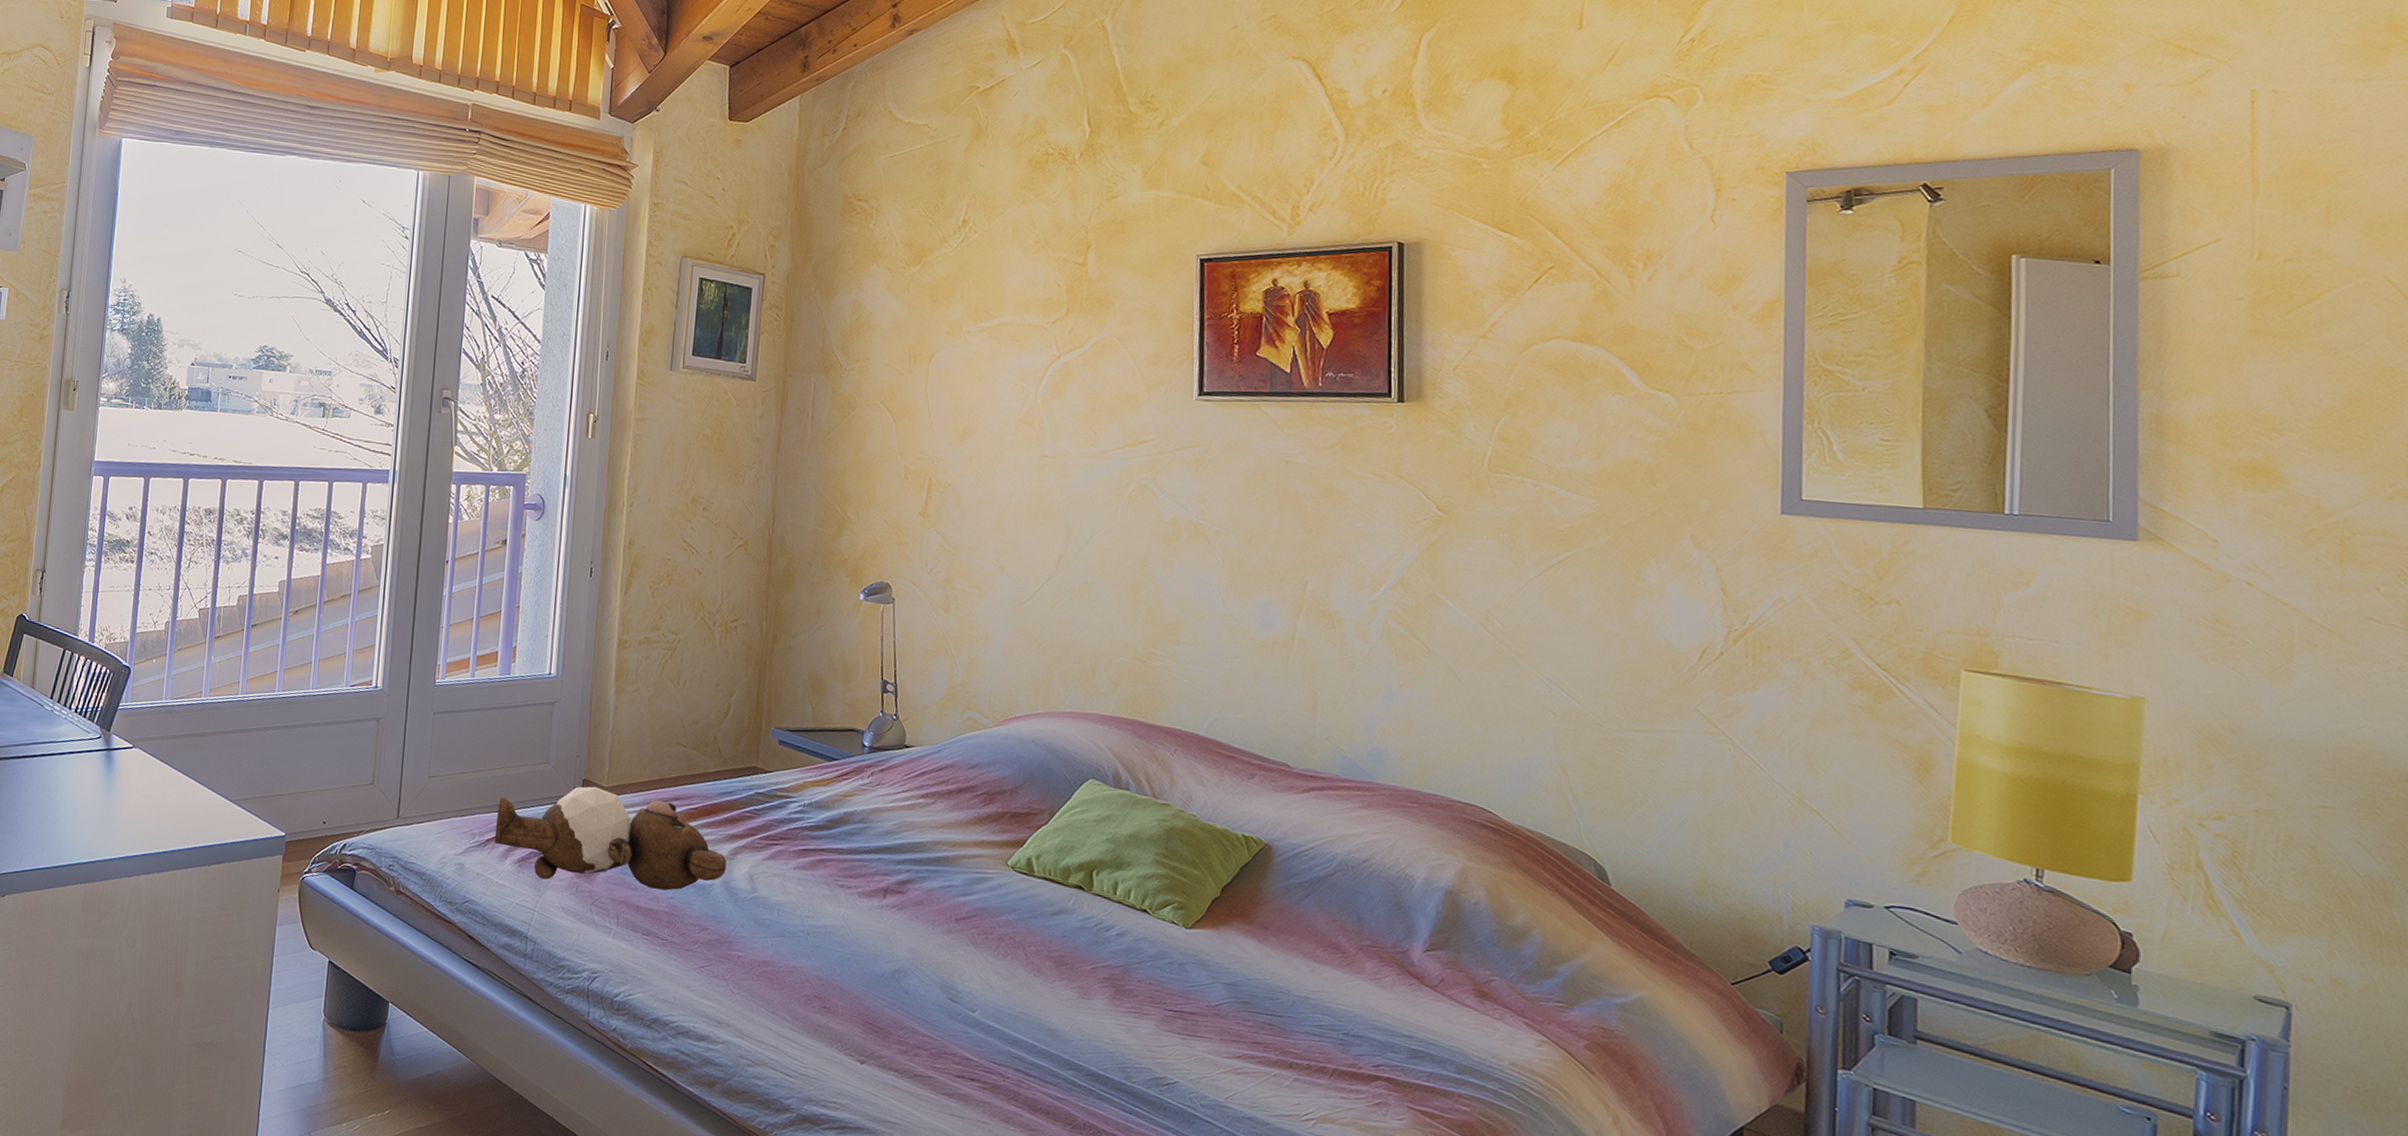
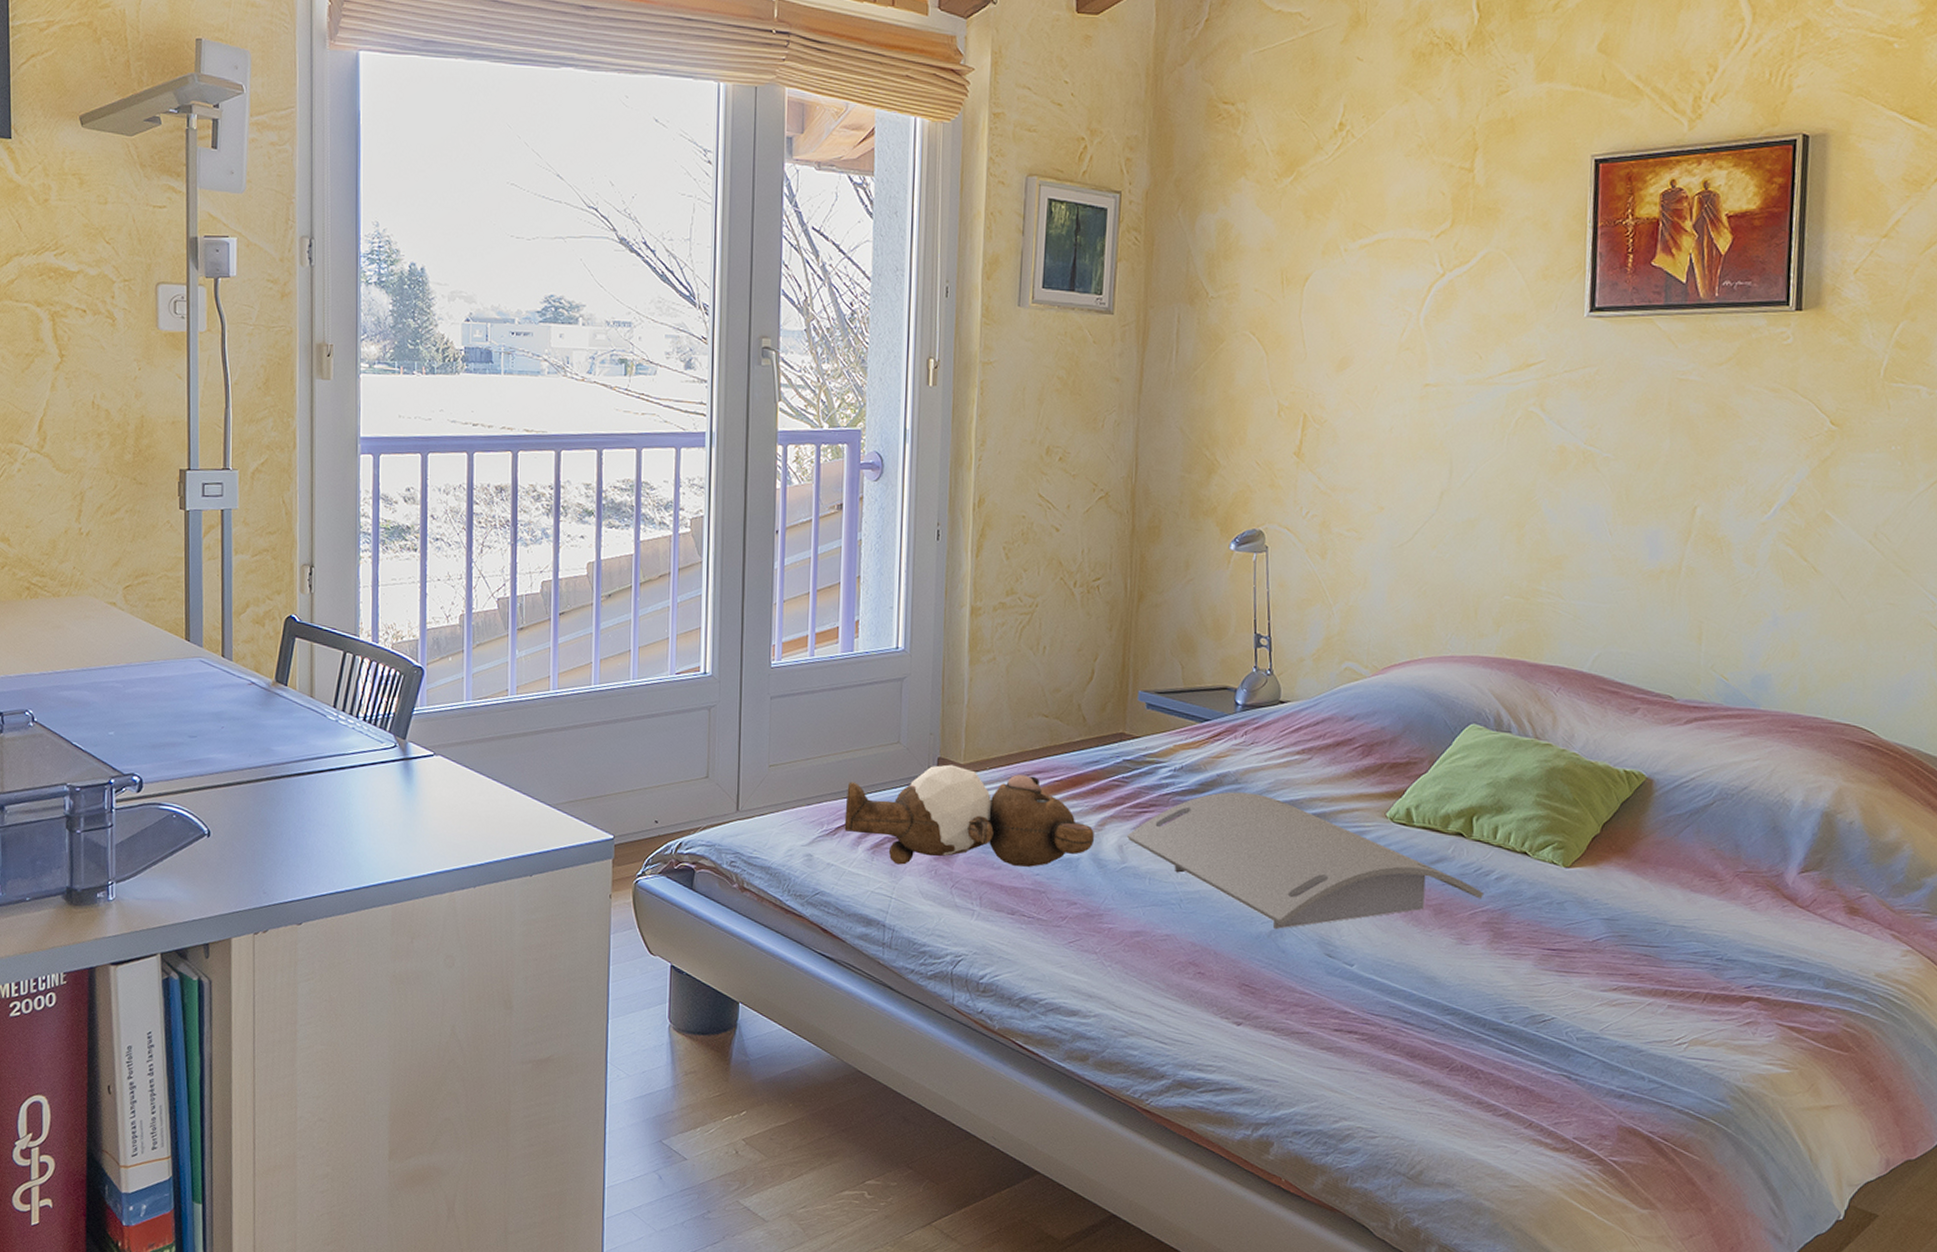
serving tray: none [757,830,1104,969] -> present [1126,791,1483,929]

